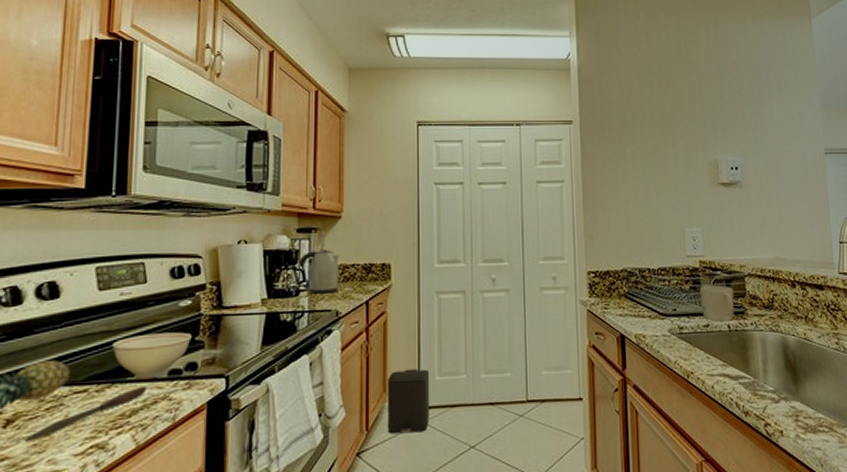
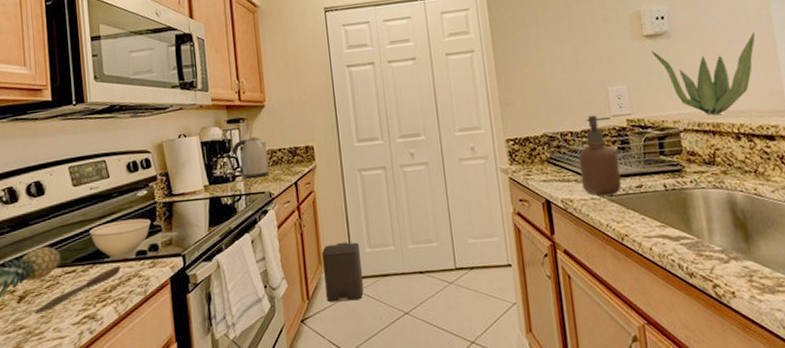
soap dispenser: none [653,254,691,333] -> present [578,115,622,196]
mug: present [700,285,735,322] -> none [629,143,671,182]
plant: none [724,190,812,262] -> present [650,32,755,115]

